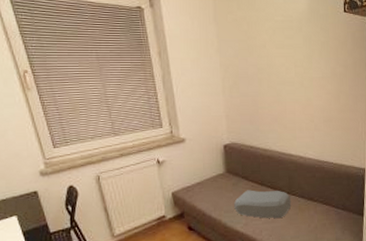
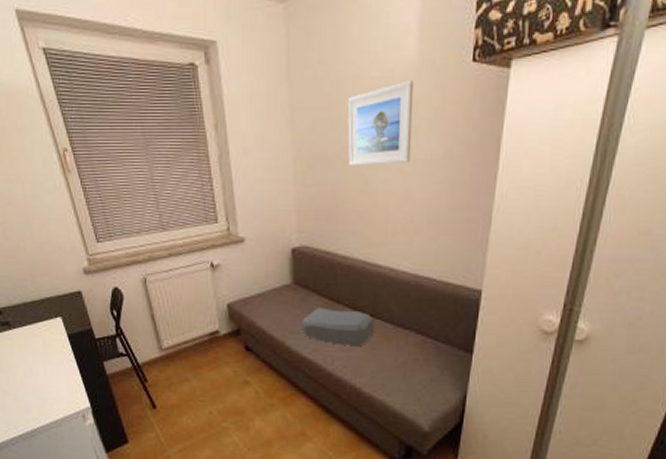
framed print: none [261,23,308,82] -> present [348,80,415,165]

